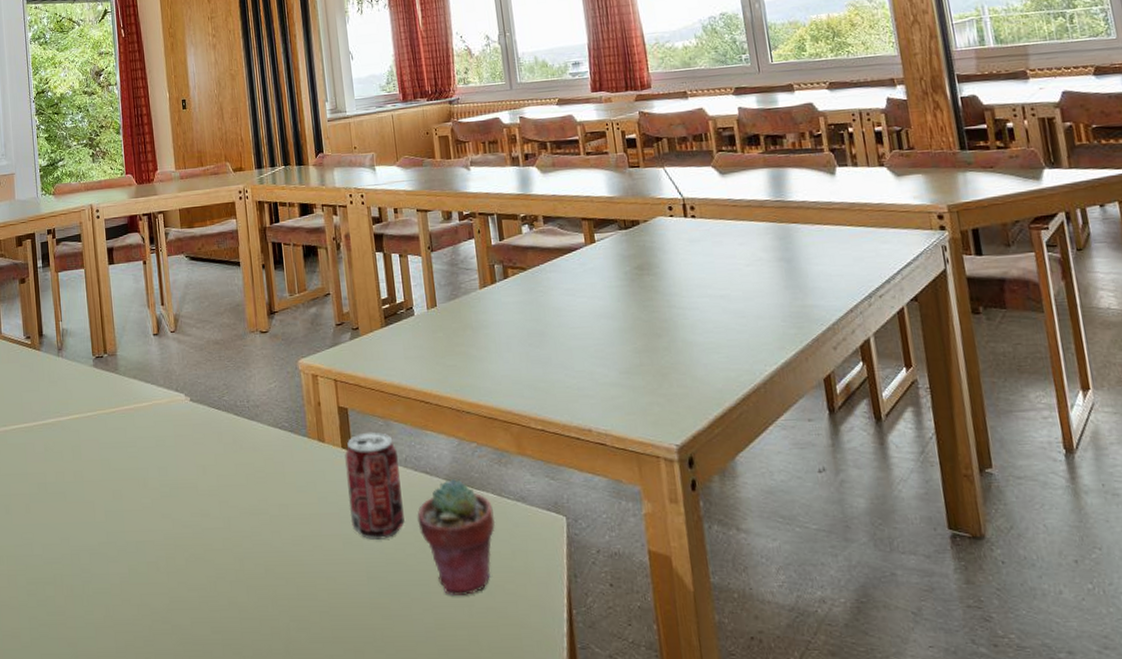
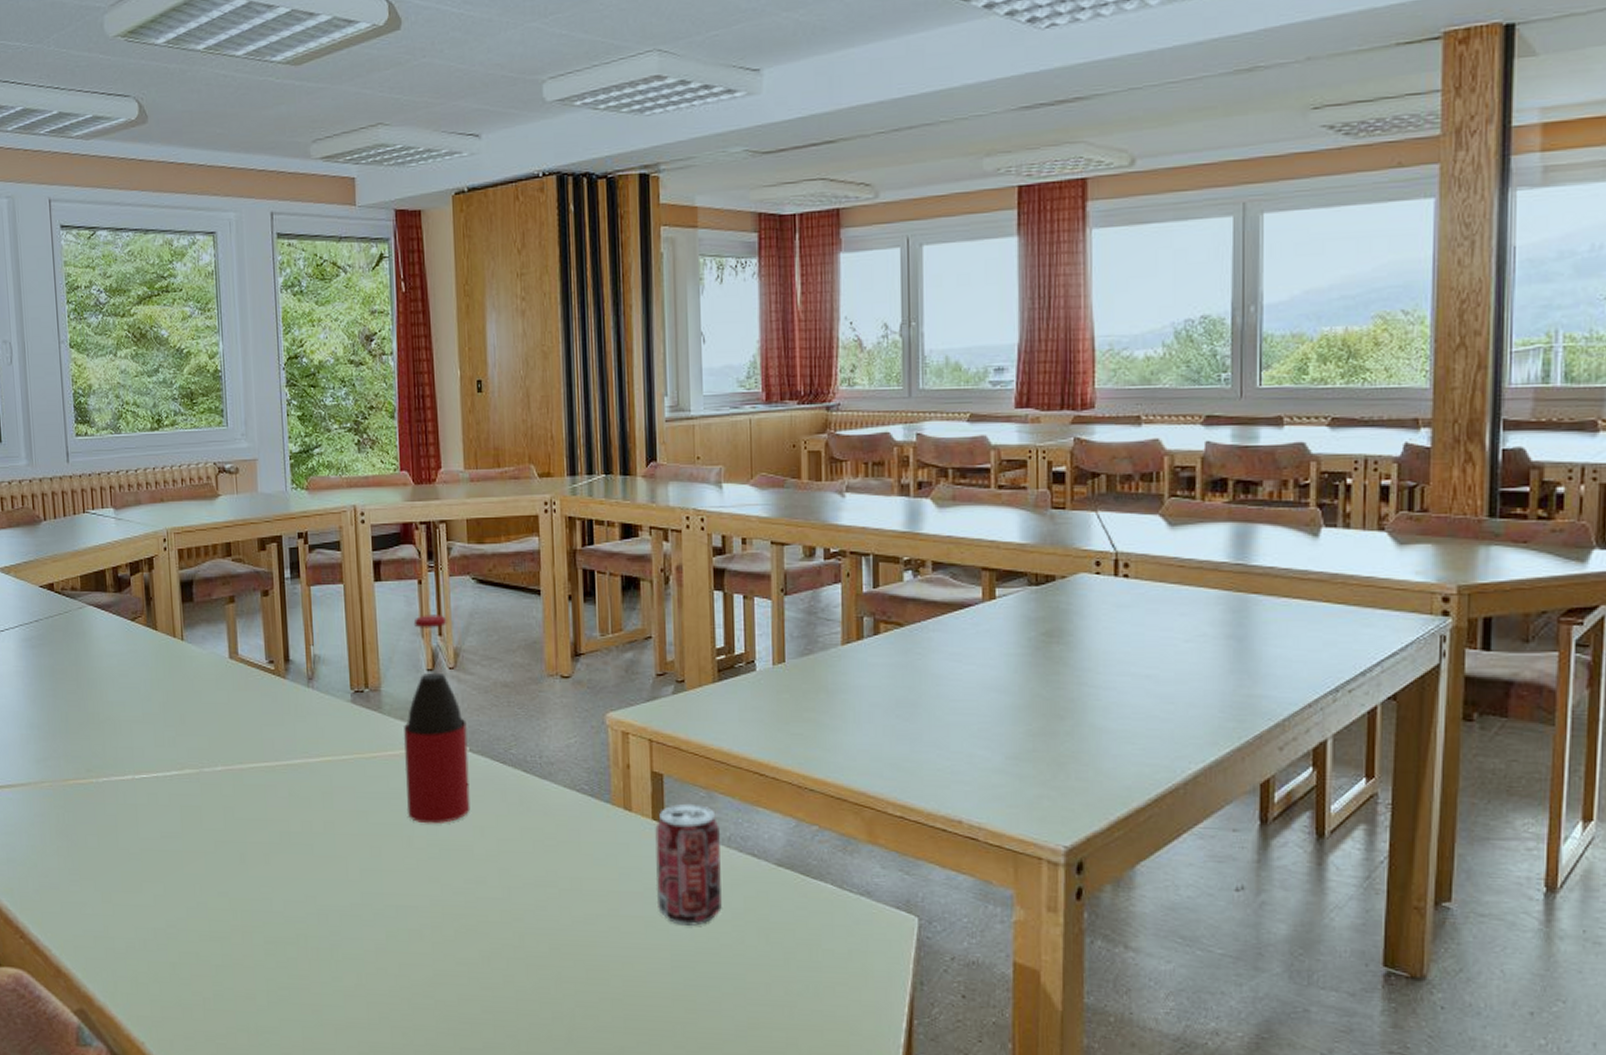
bottle: none [136,288,194,467] -> present [403,615,470,824]
potted succulent: present [417,479,496,595] -> none [737,865,832,995]

